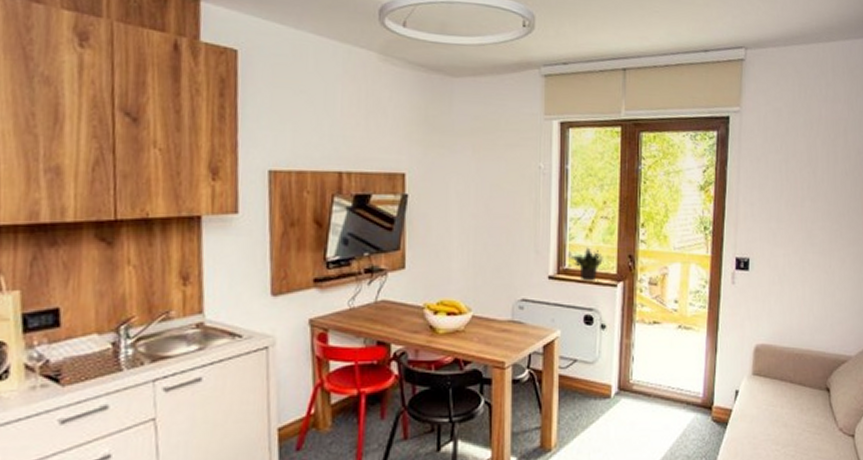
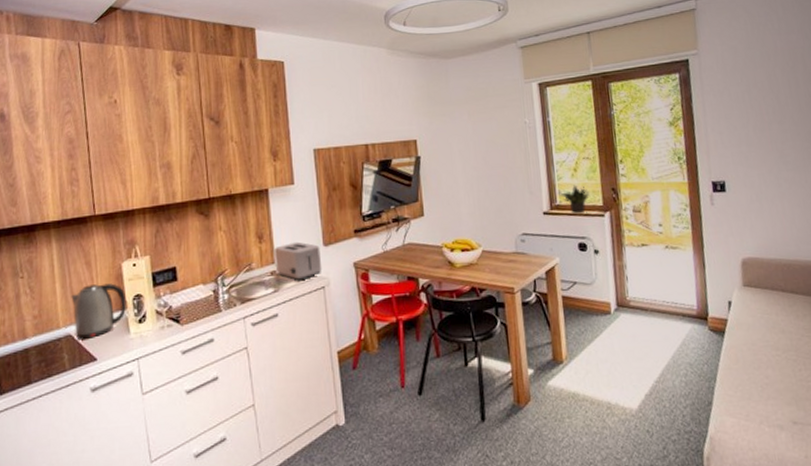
toaster: none [203,287,267,338] -> present [275,241,322,281]

